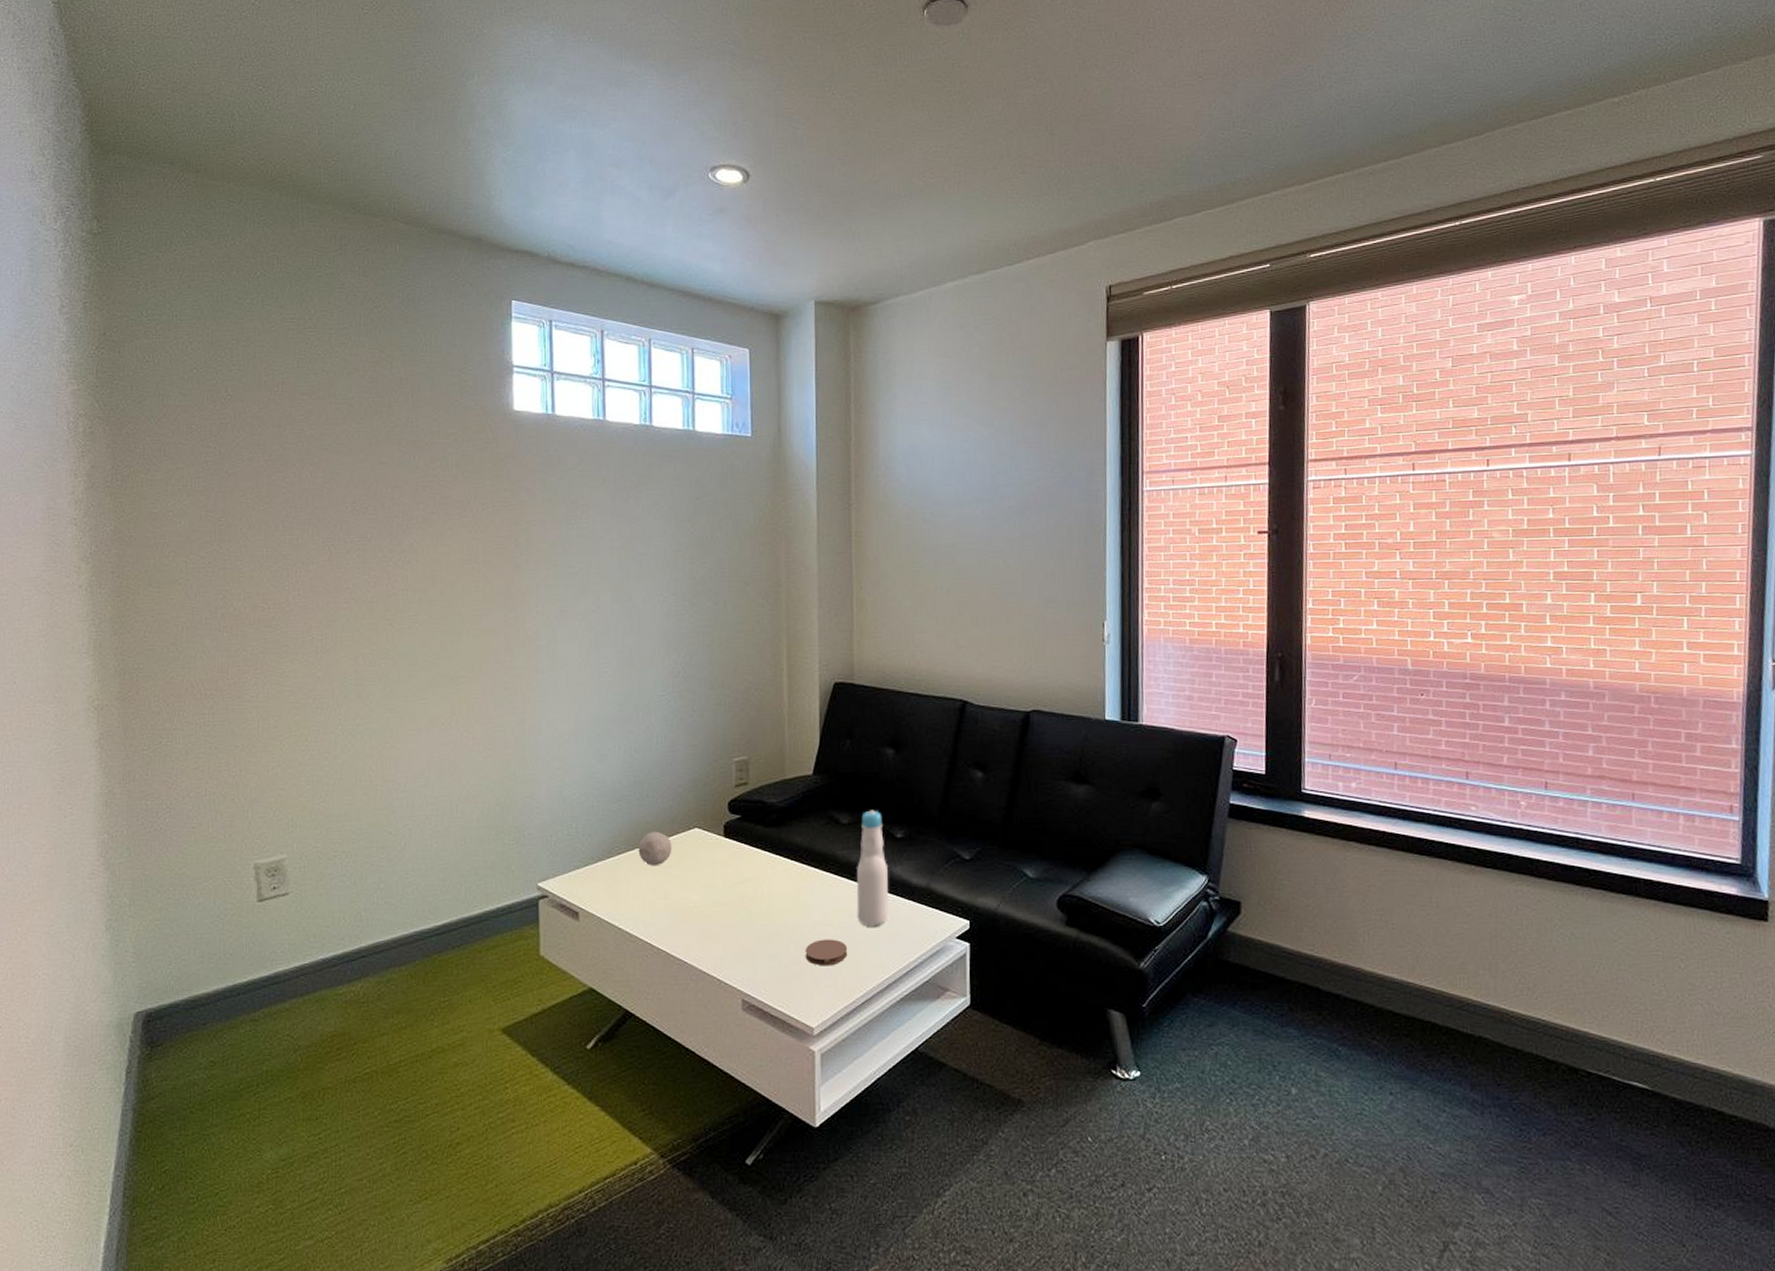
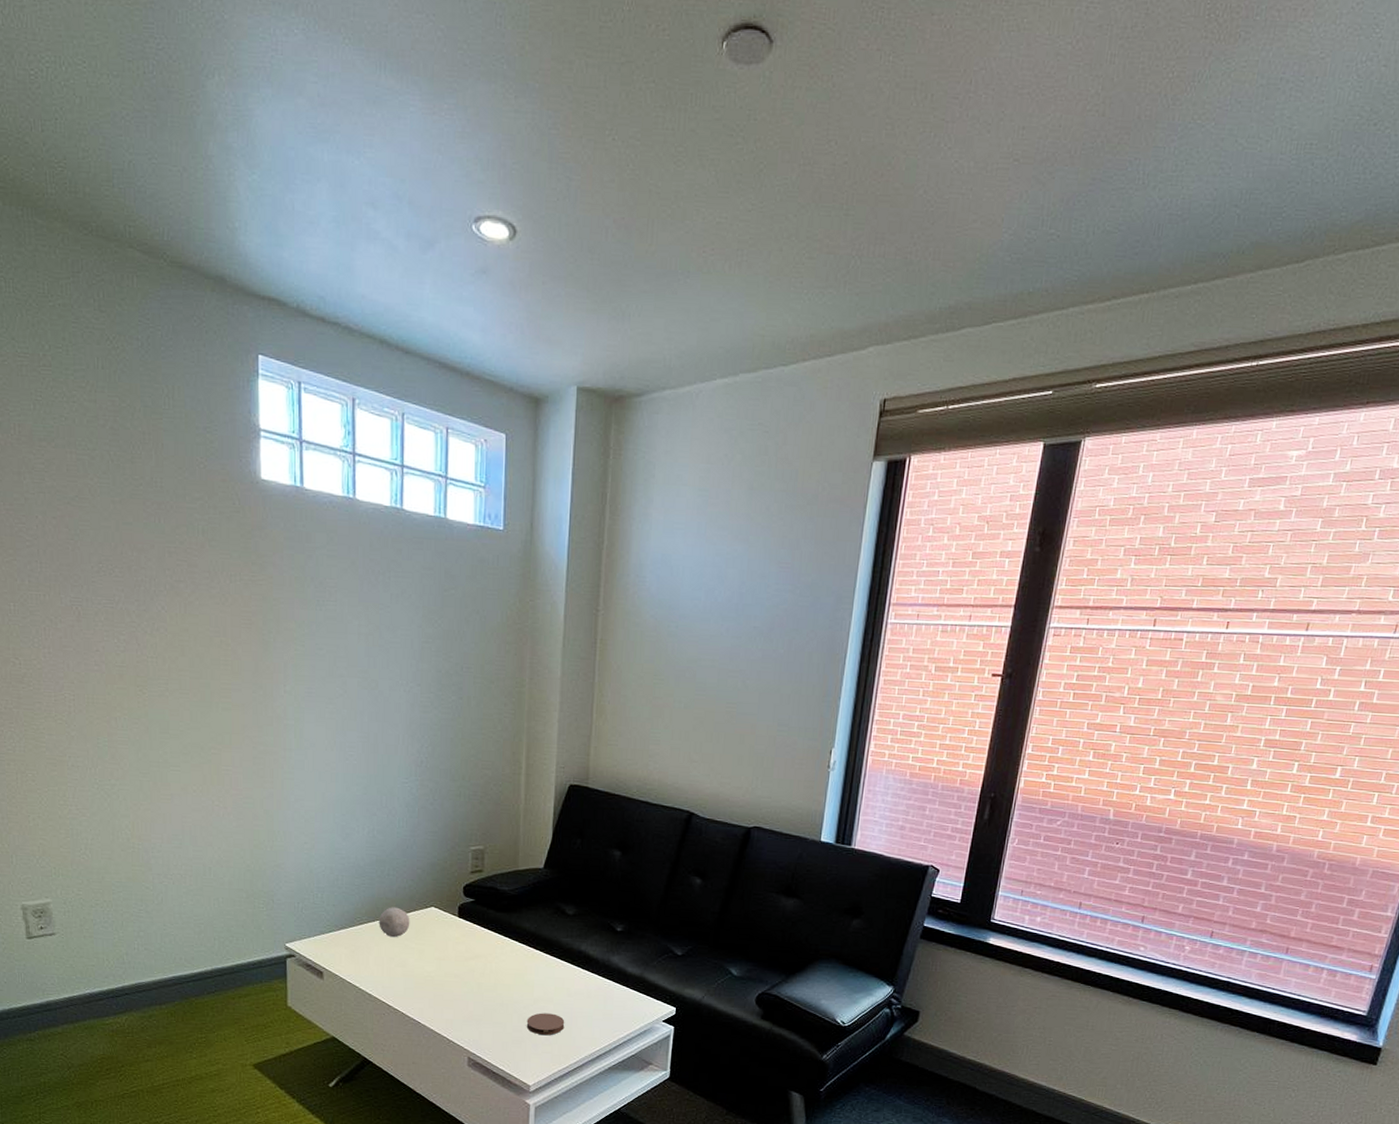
bottle: present [856,810,890,927] -> none [575,904,606,1006]

